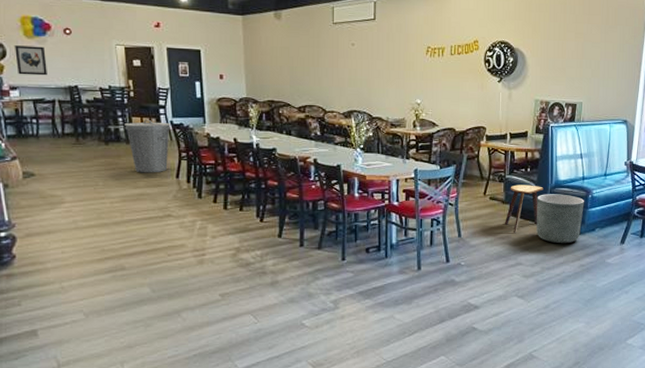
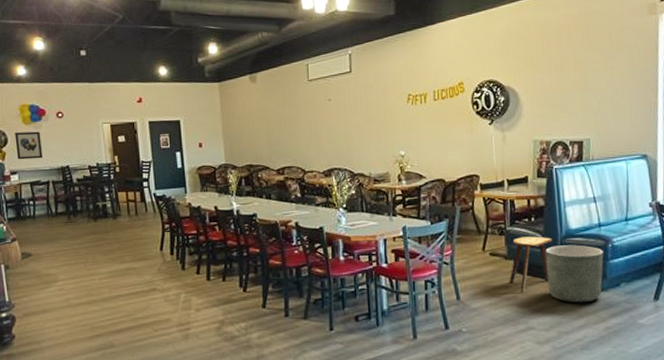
trash can: present [124,120,171,173] -> none [111,194,154,248]

